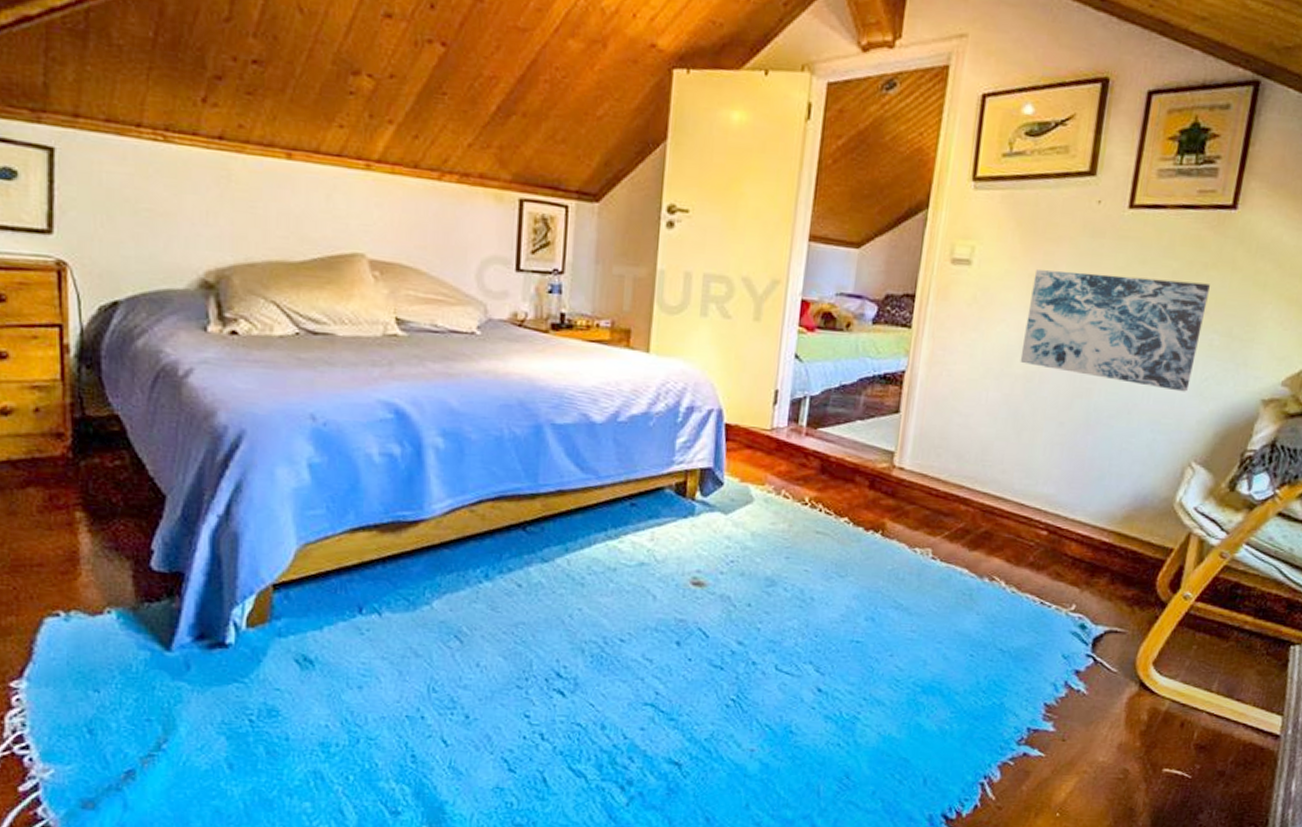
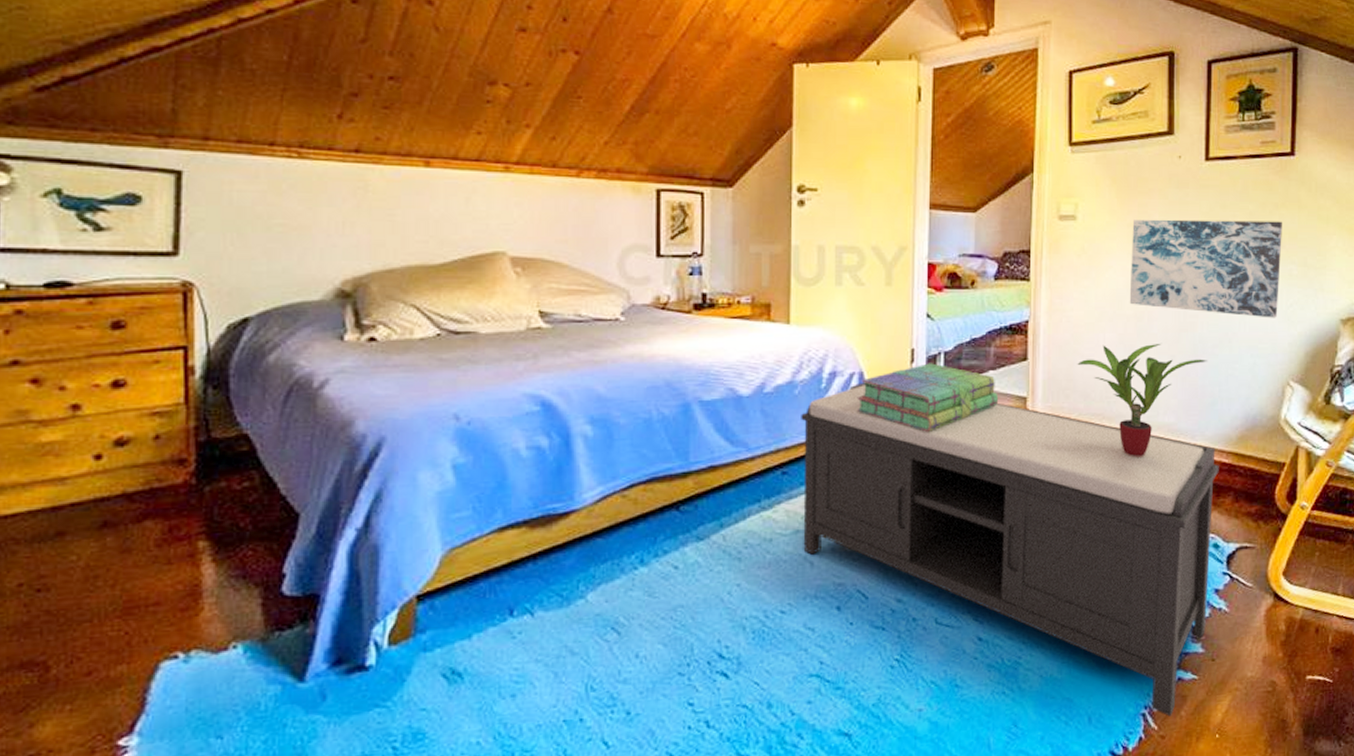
bench: none [647,420,1098,790] -> present [801,382,1219,717]
stack of books: none [712,406,864,478] -> present [857,363,999,432]
potted plant: none [954,404,1100,527] -> present [1077,343,1207,457]

